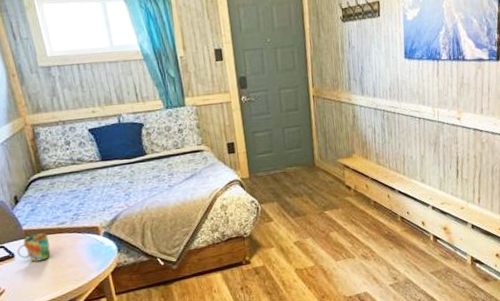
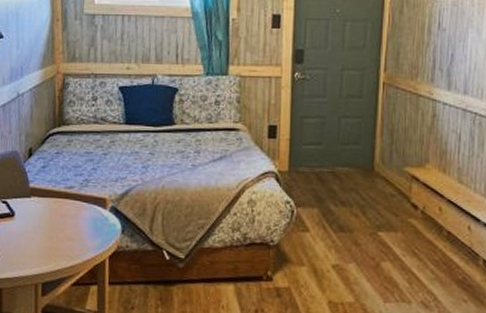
mug: present [17,233,51,262] -> none [18,194,53,227]

